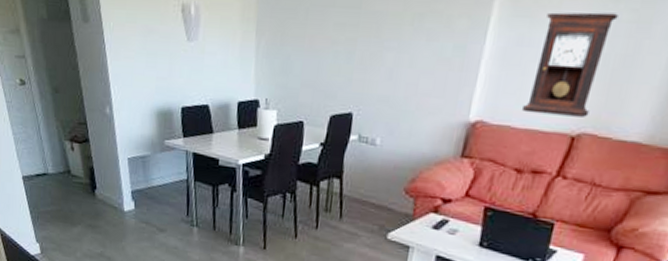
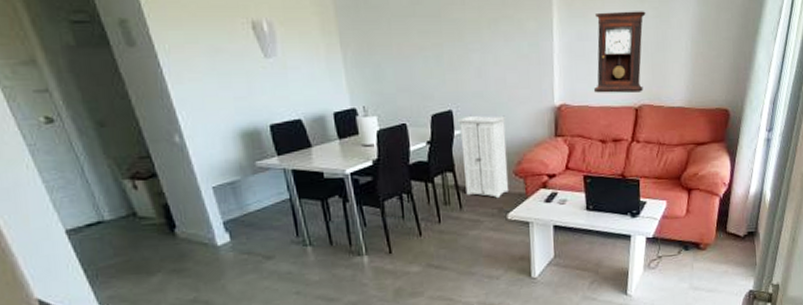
storage cabinet: none [349,120,409,215] -> present [456,115,509,199]

